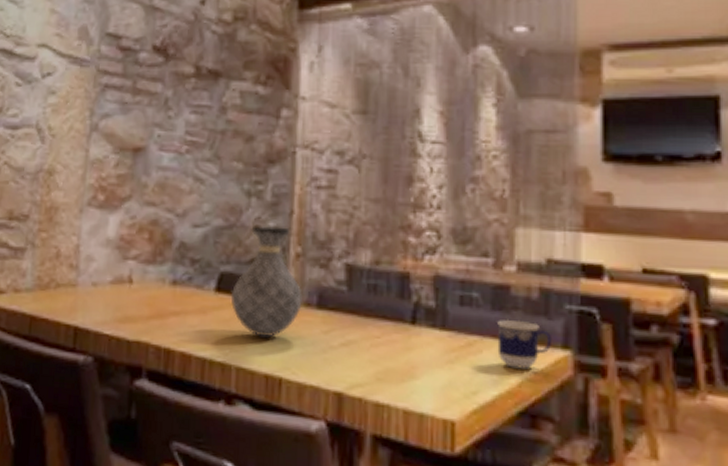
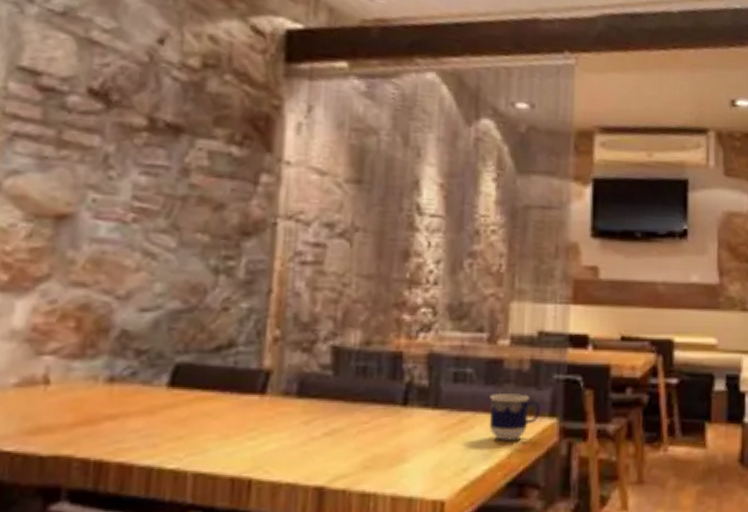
vase: present [230,226,304,338] -> none [188,307,281,435]

